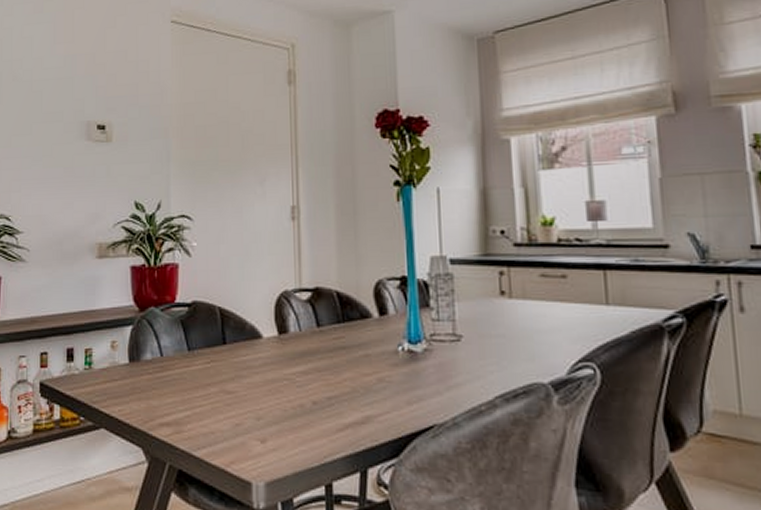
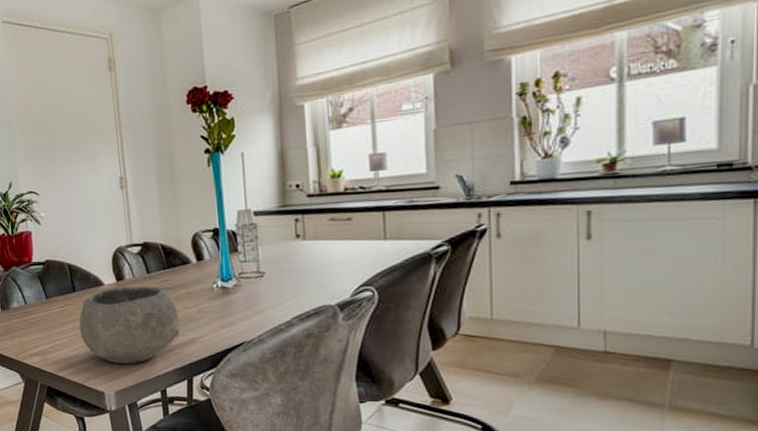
bowl: none [227,341,354,446] -> present [79,286,180,364]

